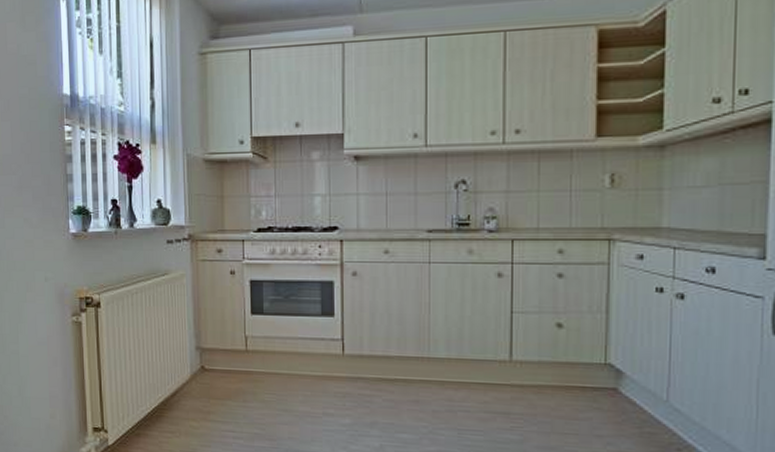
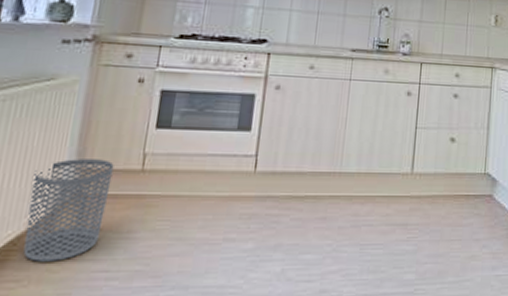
waste bin: none [168,340,224,420] -> present [23,159,114,262]

